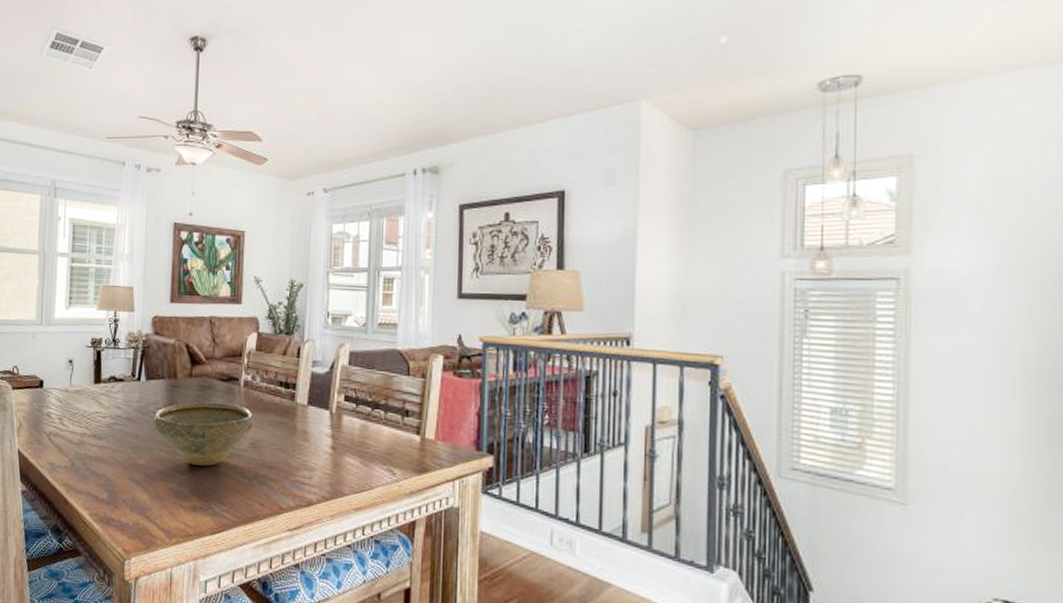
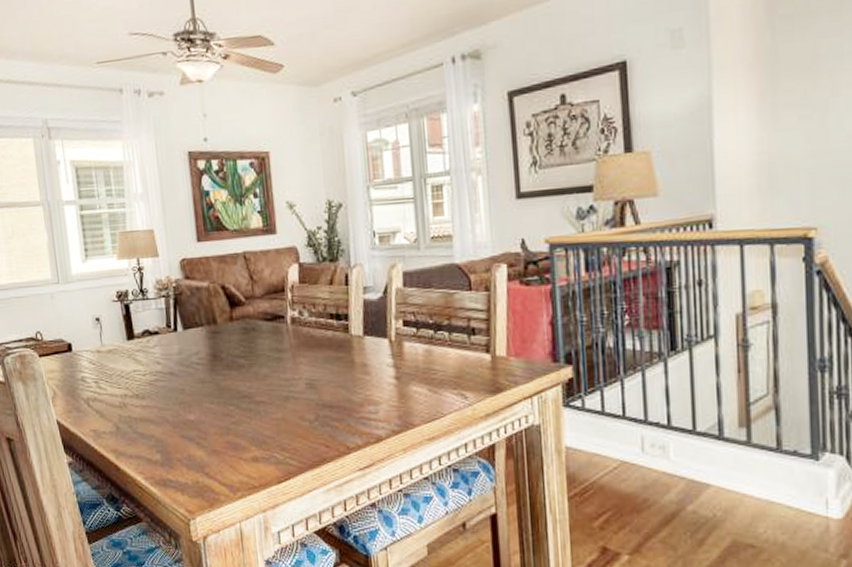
bowl: present [151,401,256,466] -> none [196,344,309,414]

